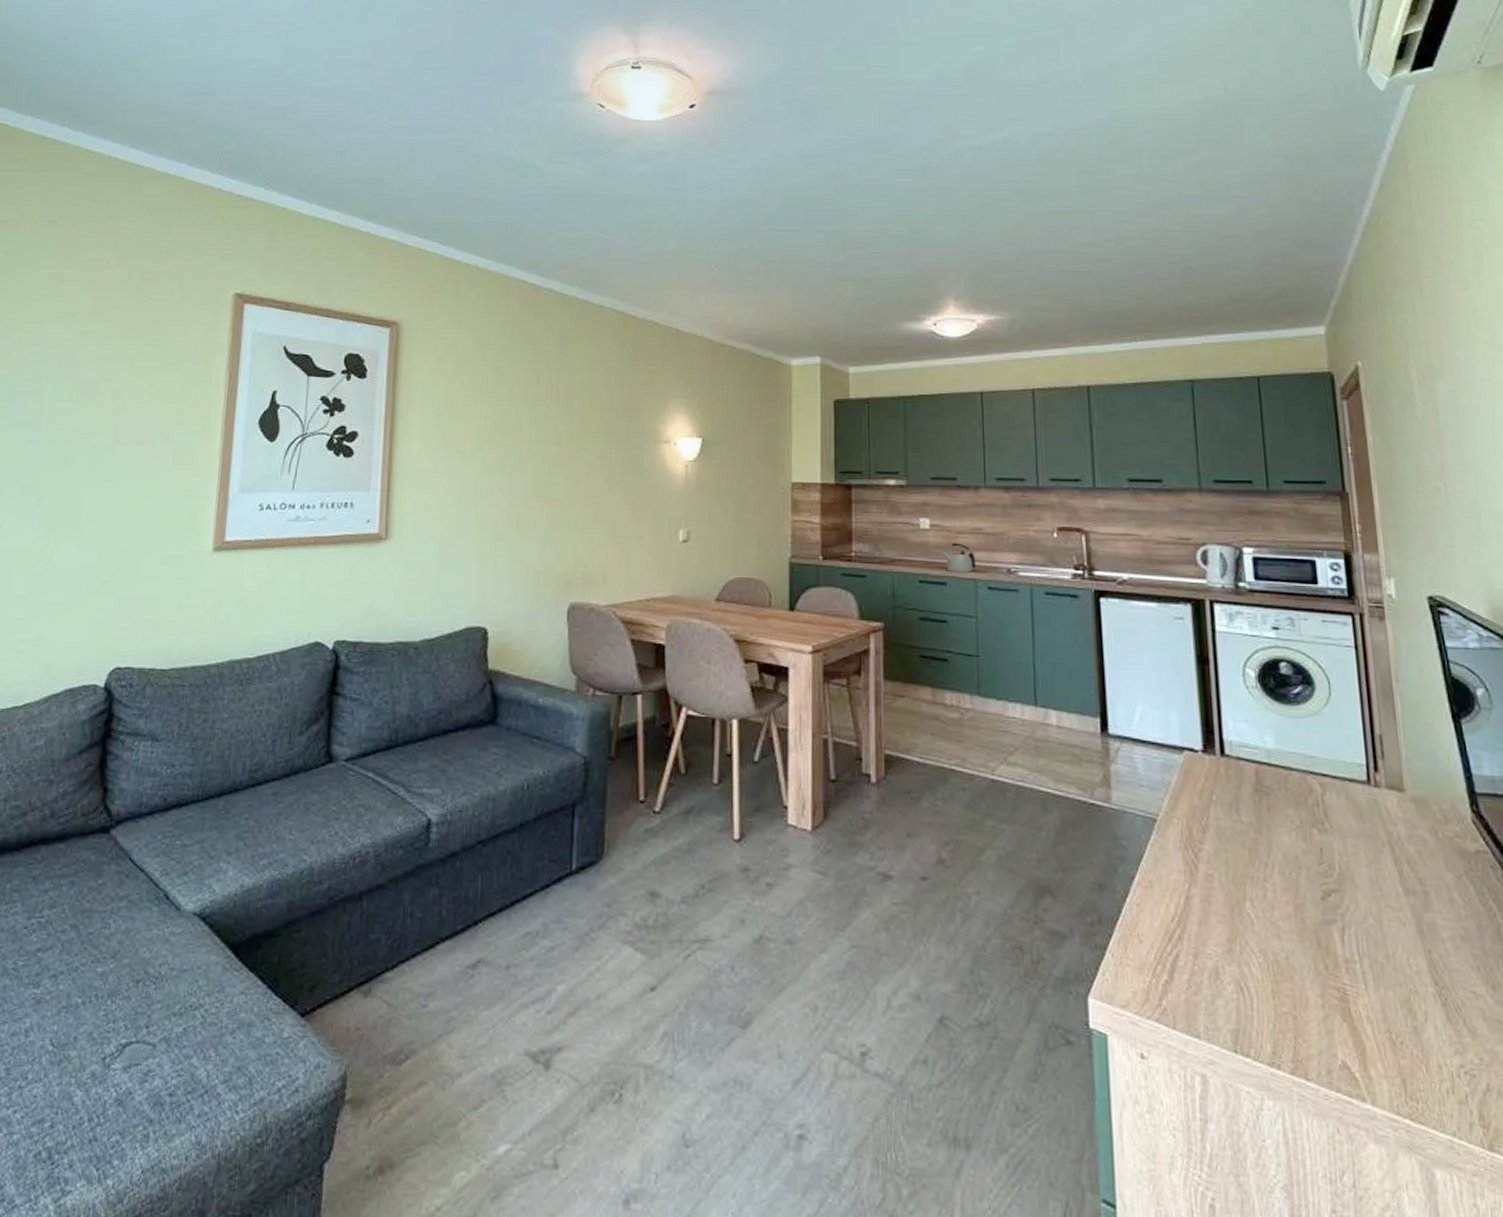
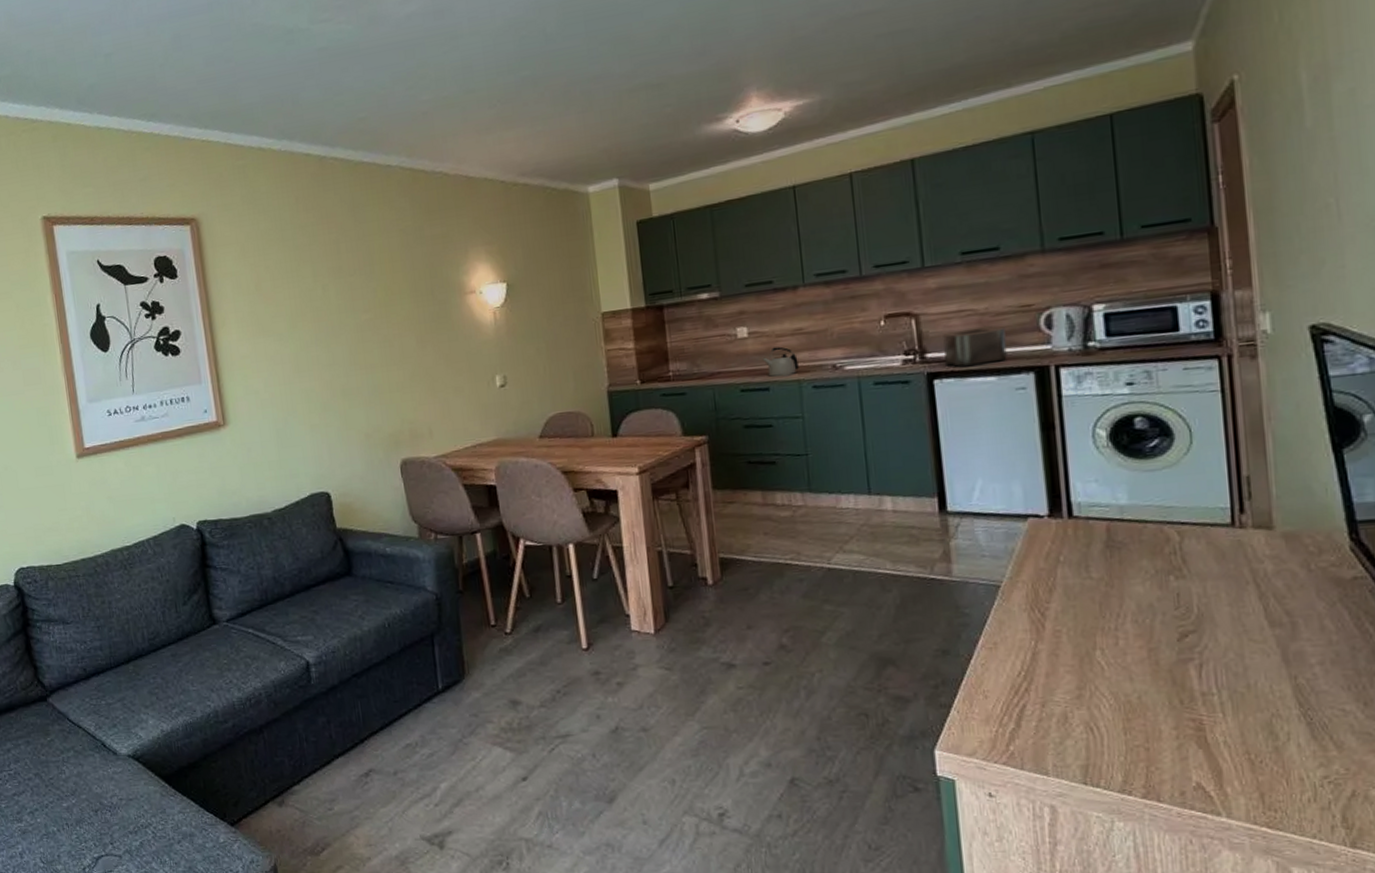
toaster: none [1110,553,1169,590] -> present [943,326,1009,367]

